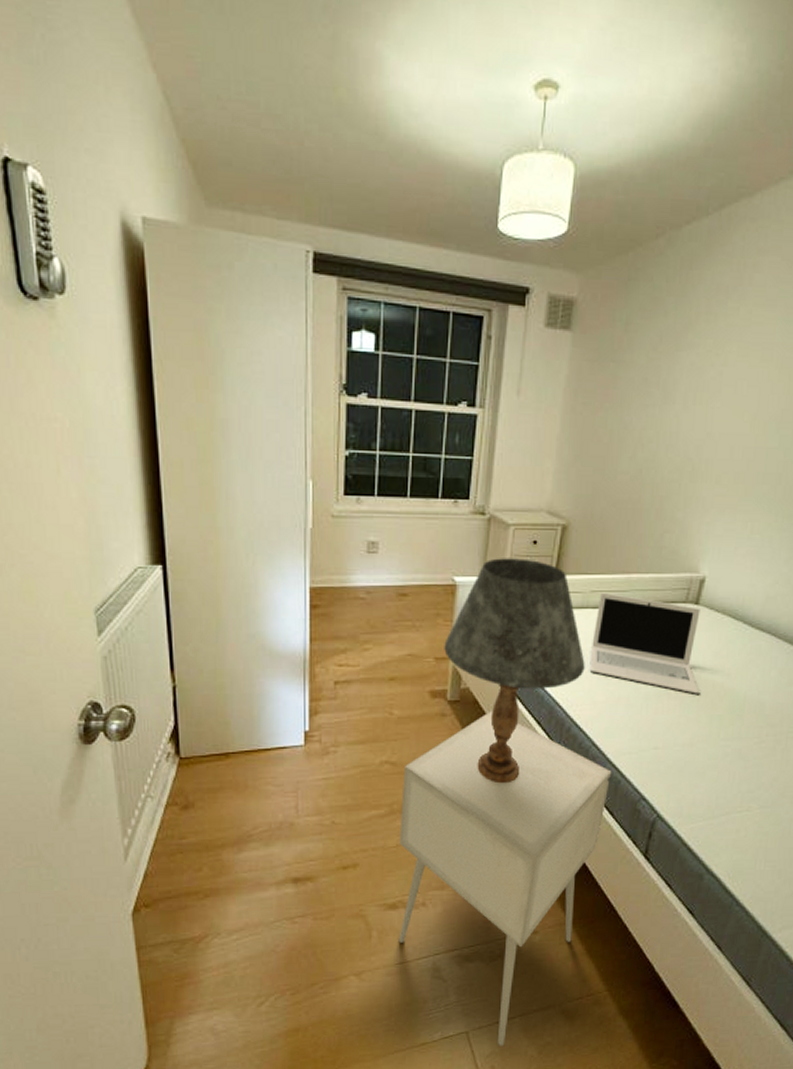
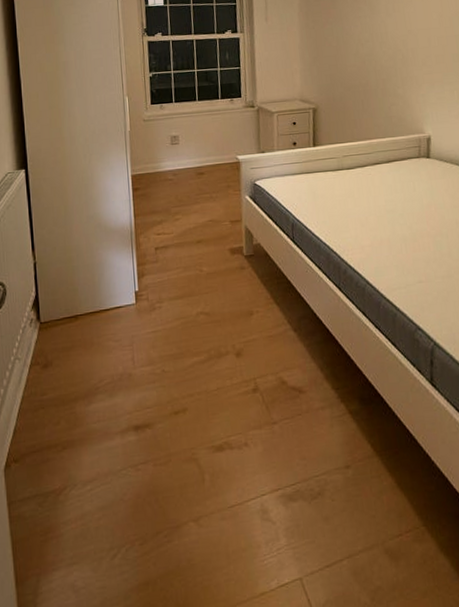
nightstand: present [398,710,612,1046] -> none [216,261,388,593]
table lamp: present [444,558,585,784] -> none [236,136,349,325]
laptop: present [589,592,700,694] -> none [350,156,447,232]

